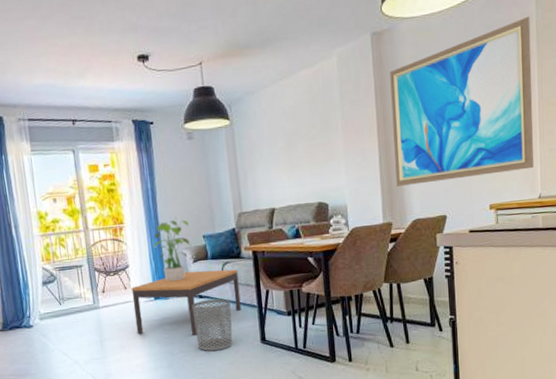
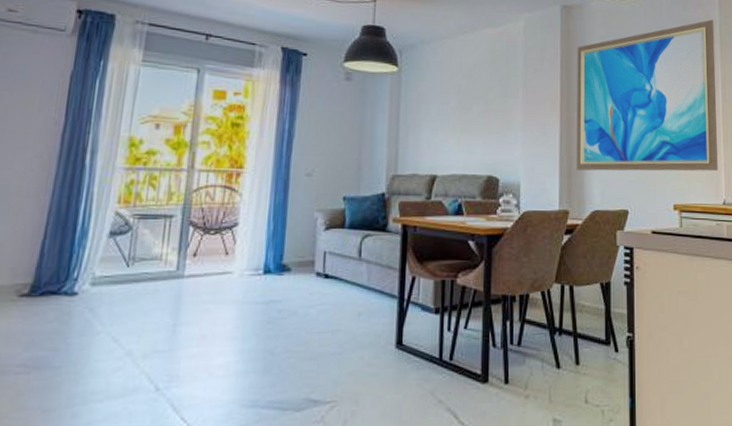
coffee table: present [131,269,242,335] -> none [229,241,380,329]
potted plant: present [153,219,192,282] -> none [277,173,328,252]
waste bin: present [191,298,233,352] -> none [310,282,364,354]

